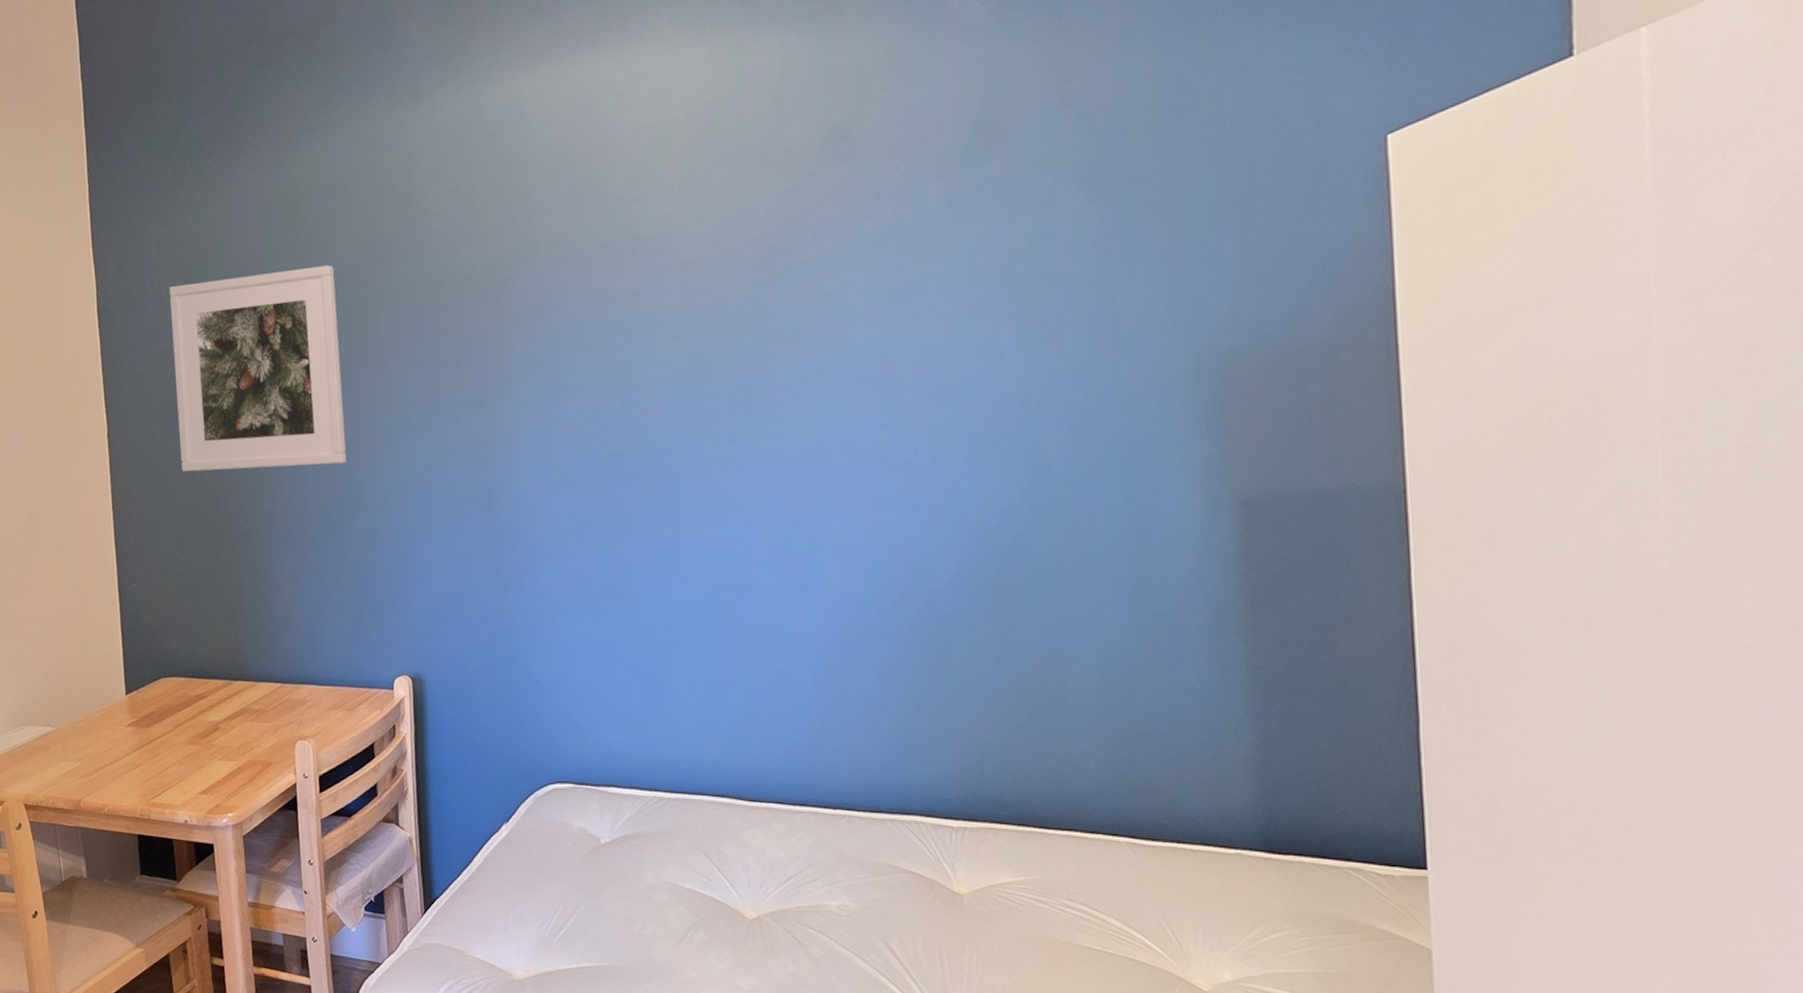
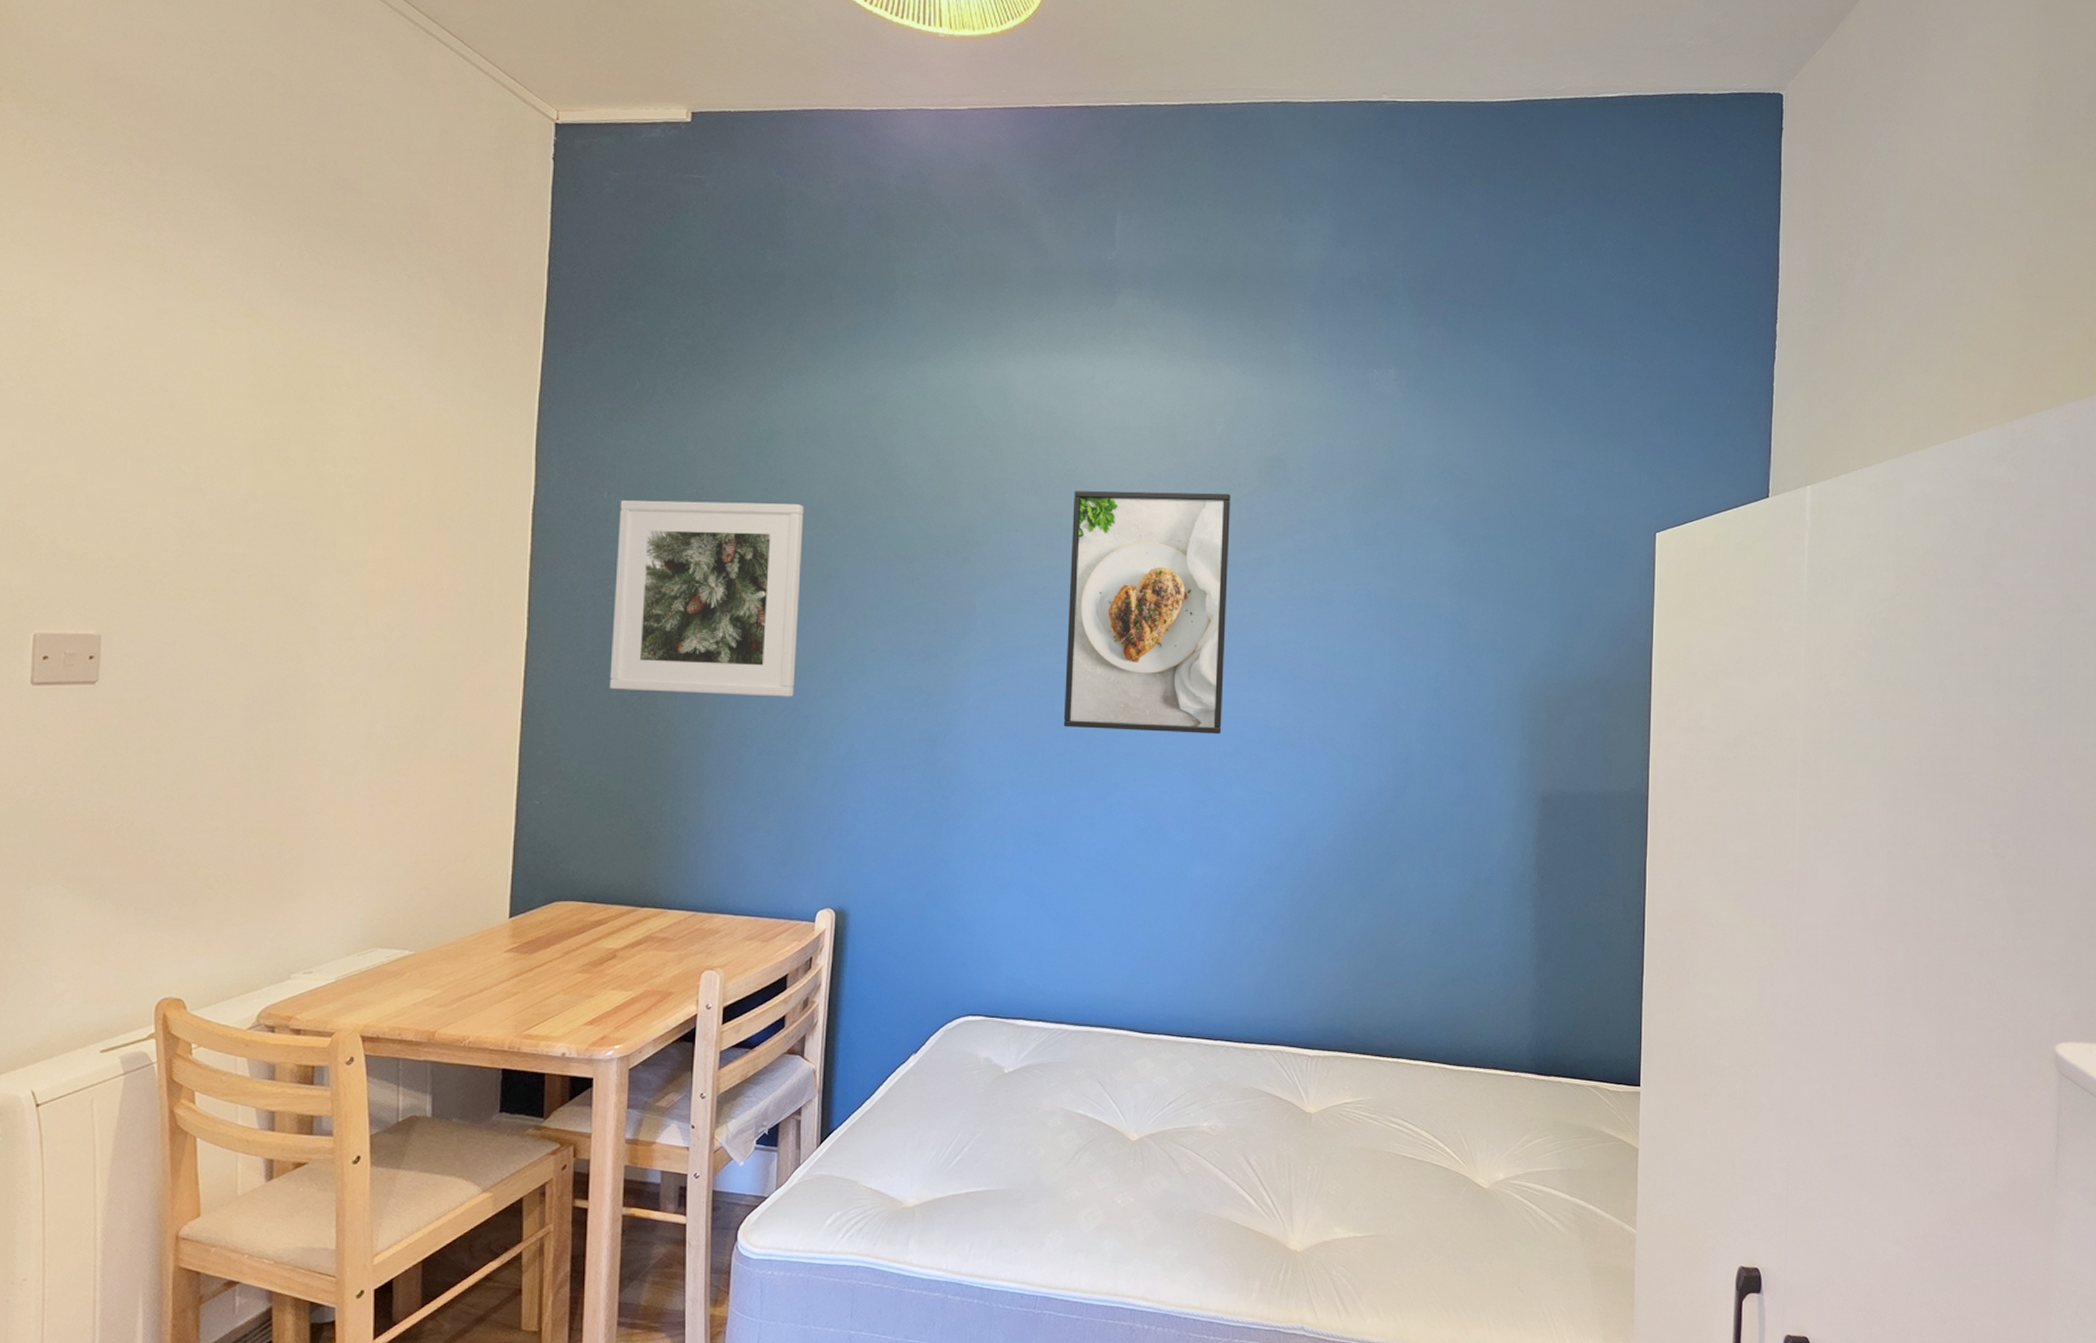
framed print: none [606,179,805,469] -> present [1063,490,1231,735]

